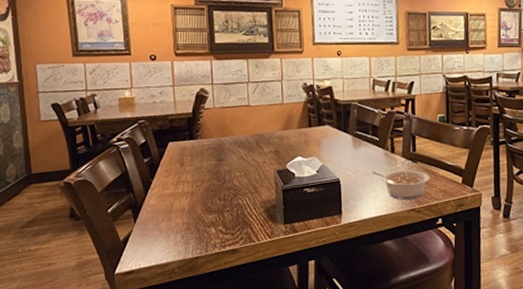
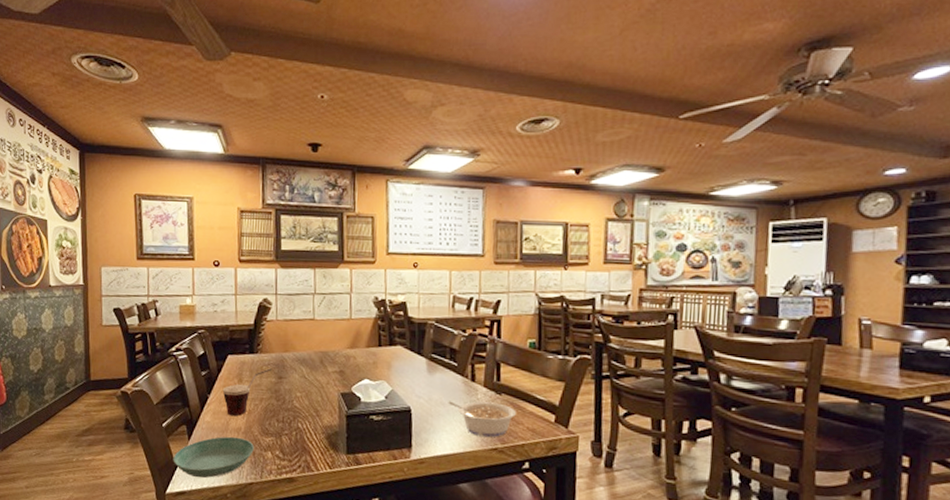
saucer: none [120,216,198,257] -> present [173,436,254,478]
cup: none [165,152,212,198] -> present [222,368,273,417]

